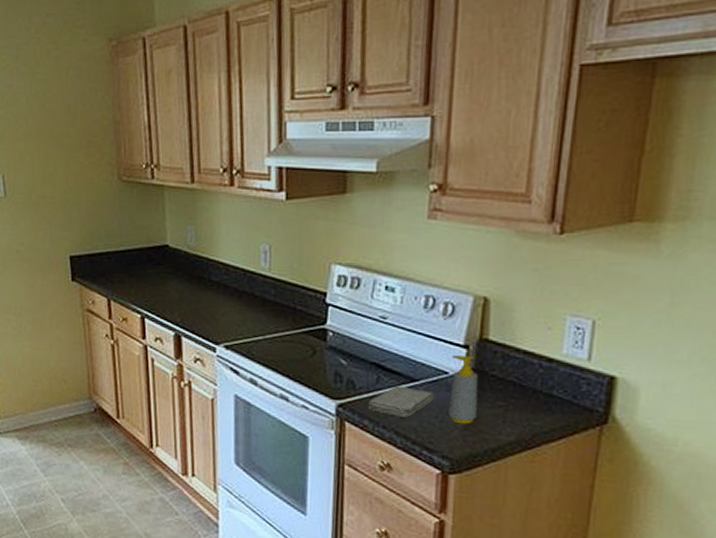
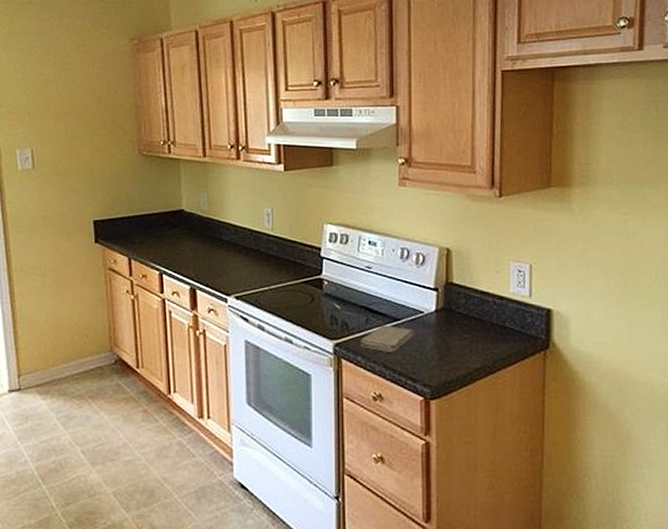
soap bottle: present [448,355,479,425] -> none [426,297,449,356]

